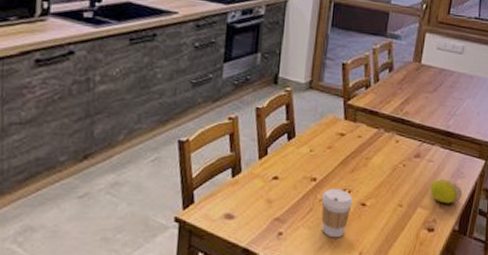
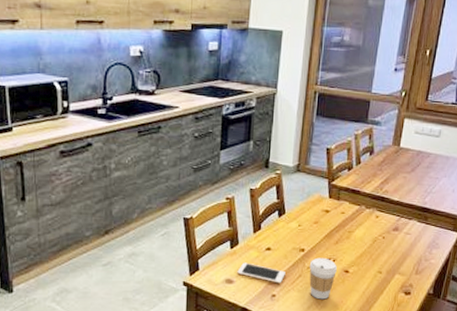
cell phone: none [238,194,295,219] -> present [237,262,286,284]
fruit: present [429,179,463,204] -> none [406,249,437,271]

